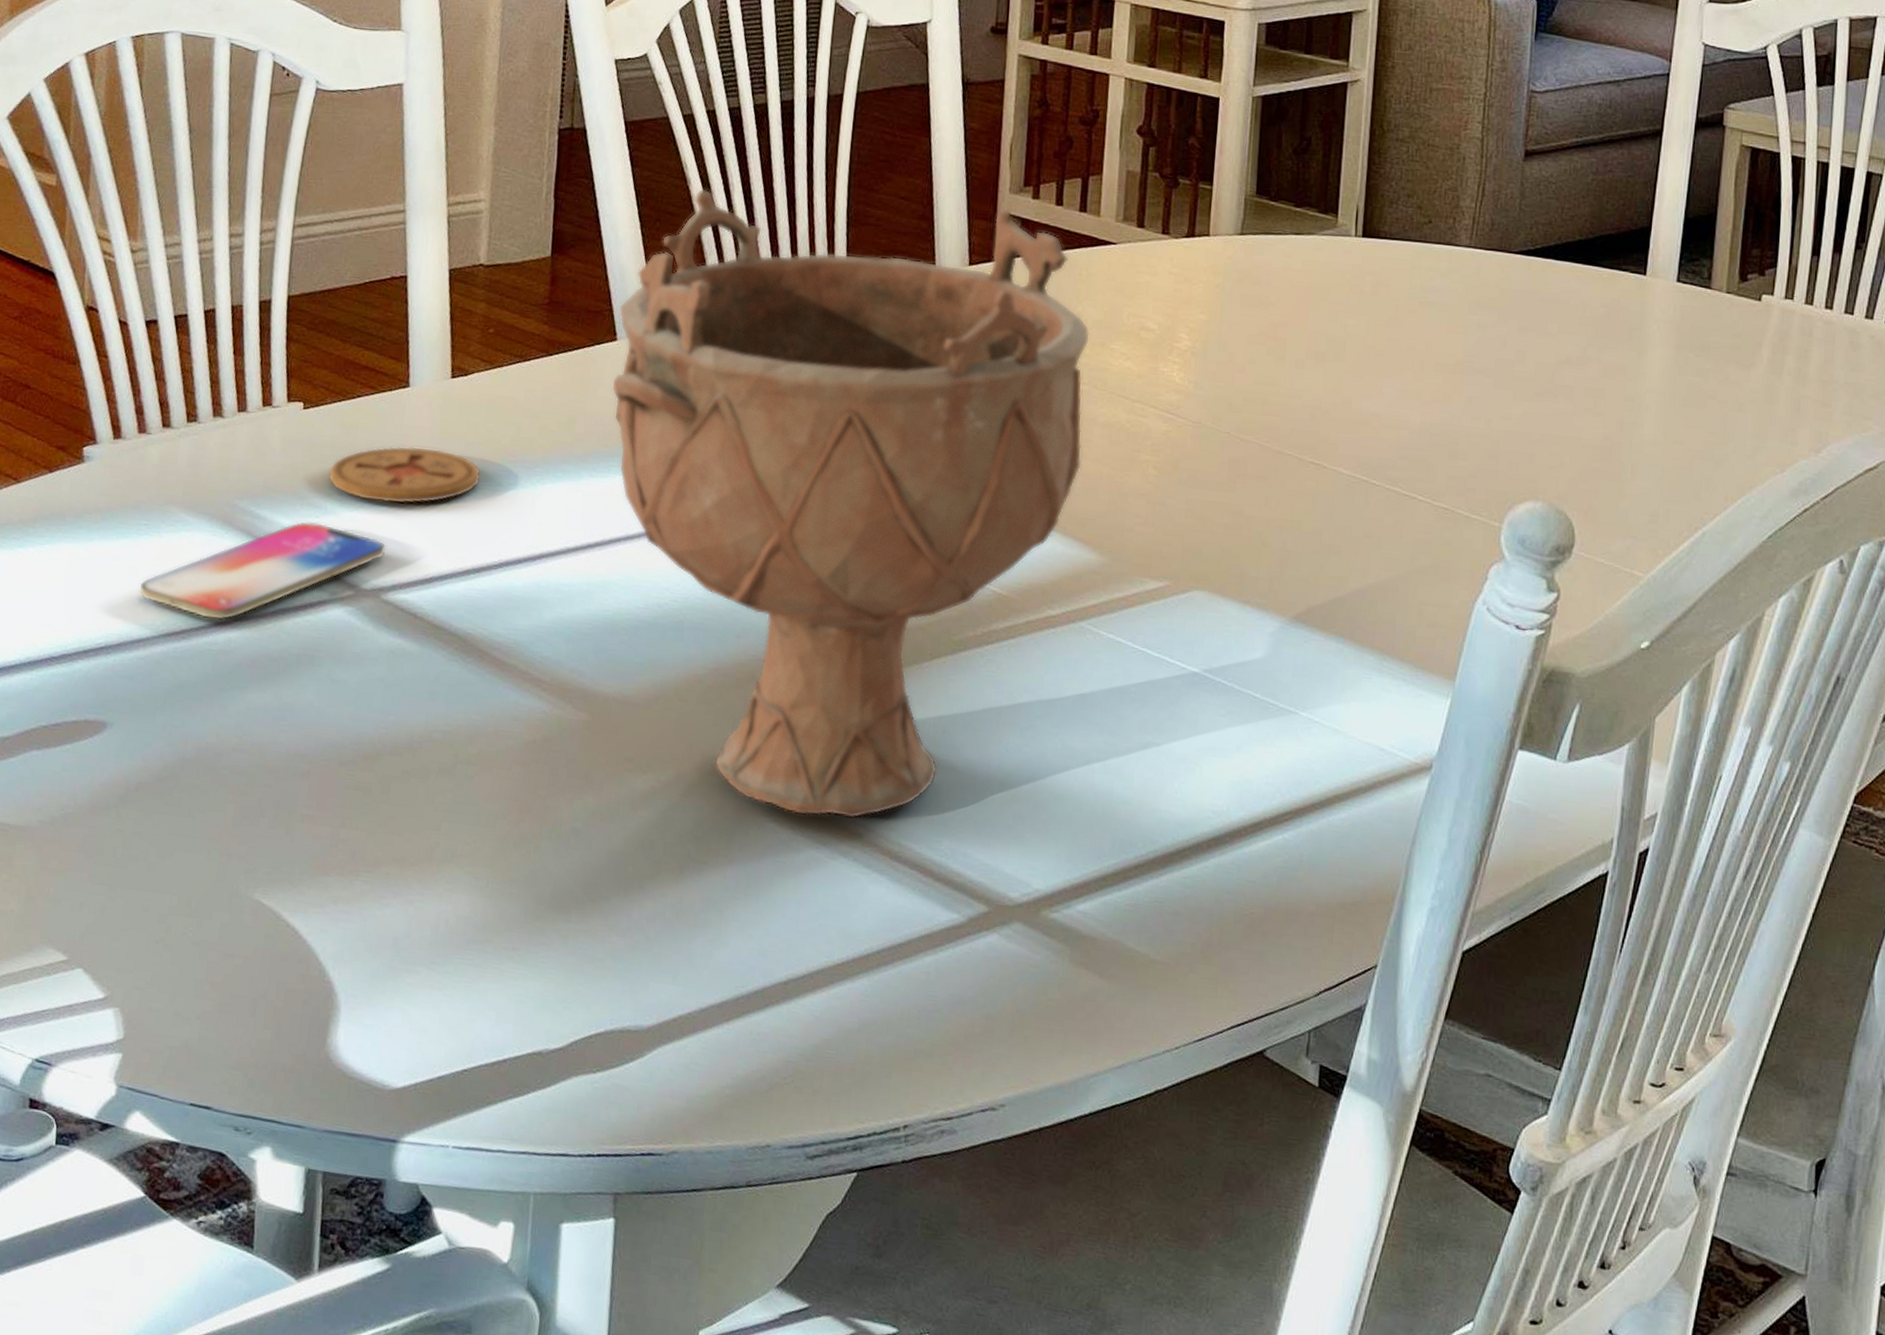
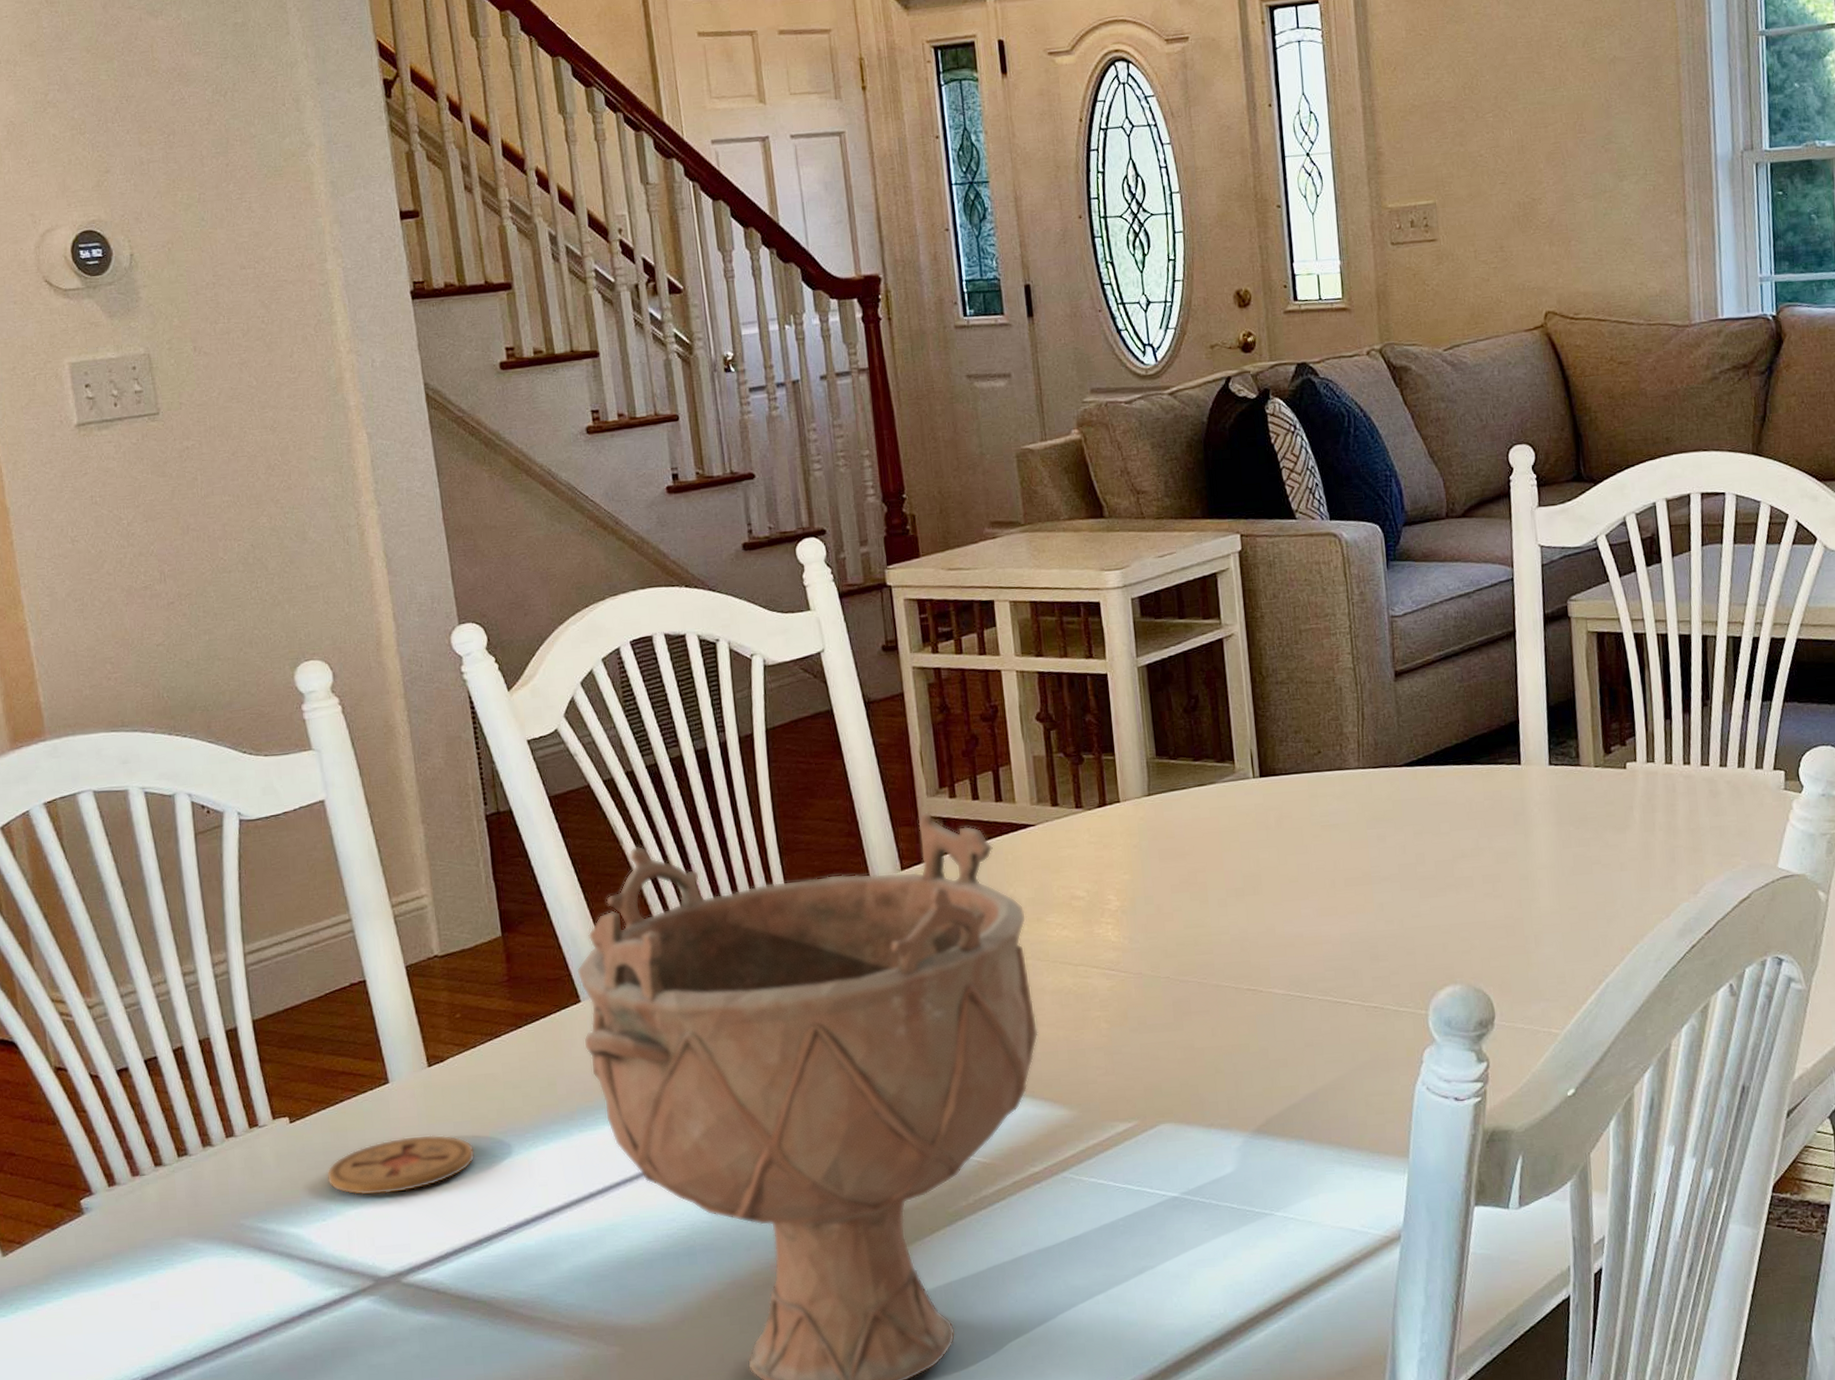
smartphone: present [139,520,387,621] -> none [164,1224,398,1335]

